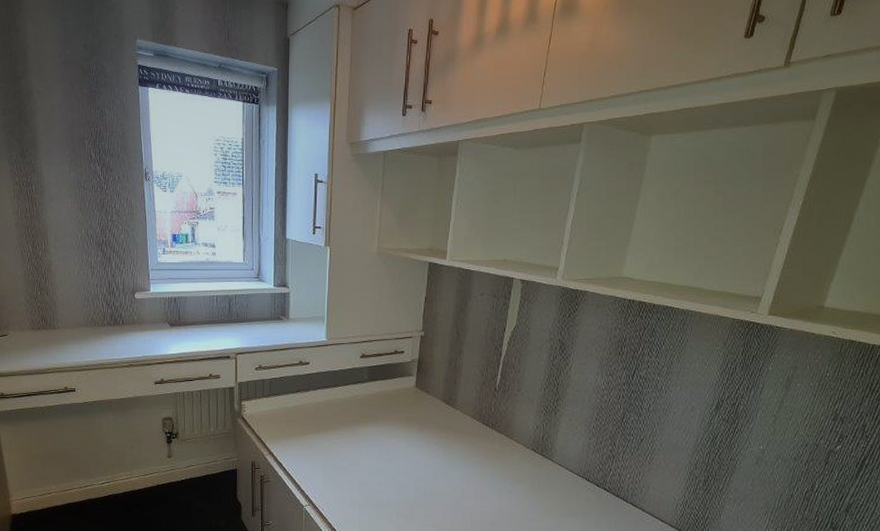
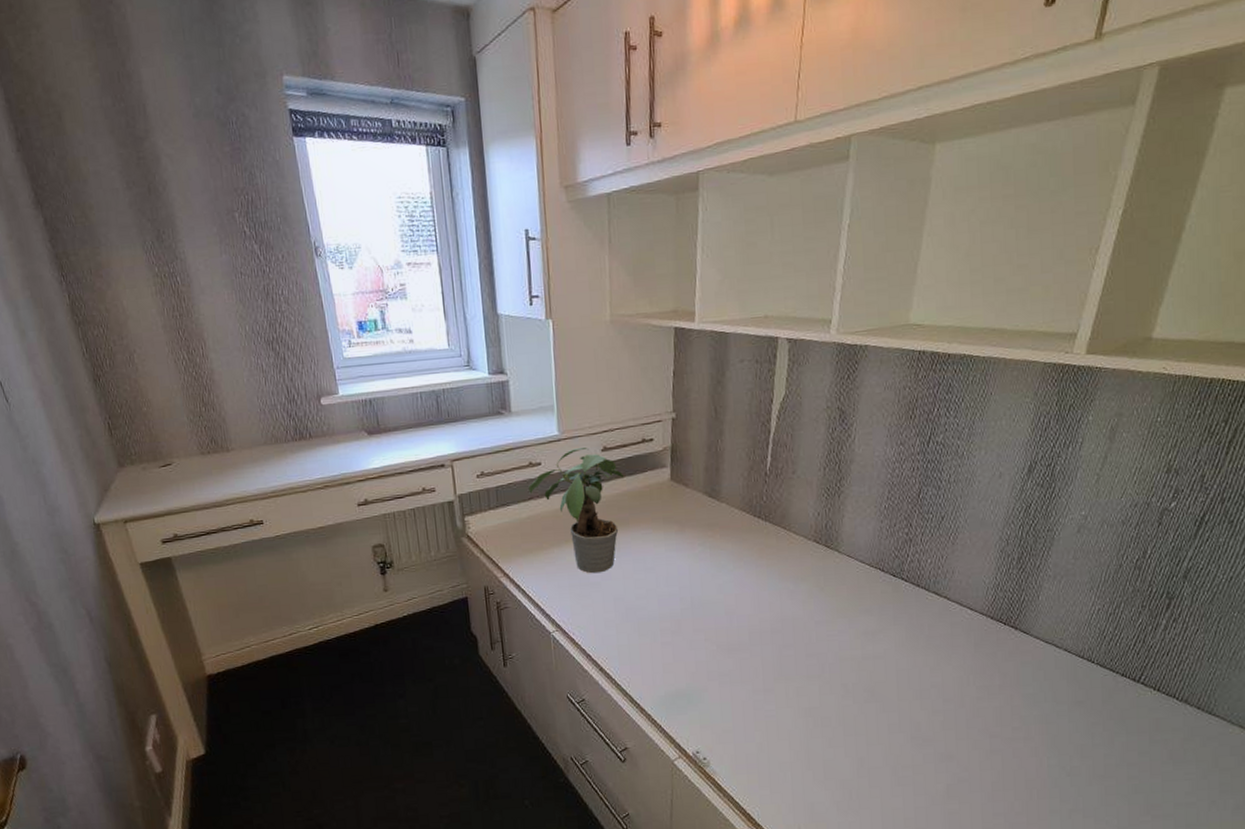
potted plant: none [297,352,377,460] -> present [528,446,625,574]

